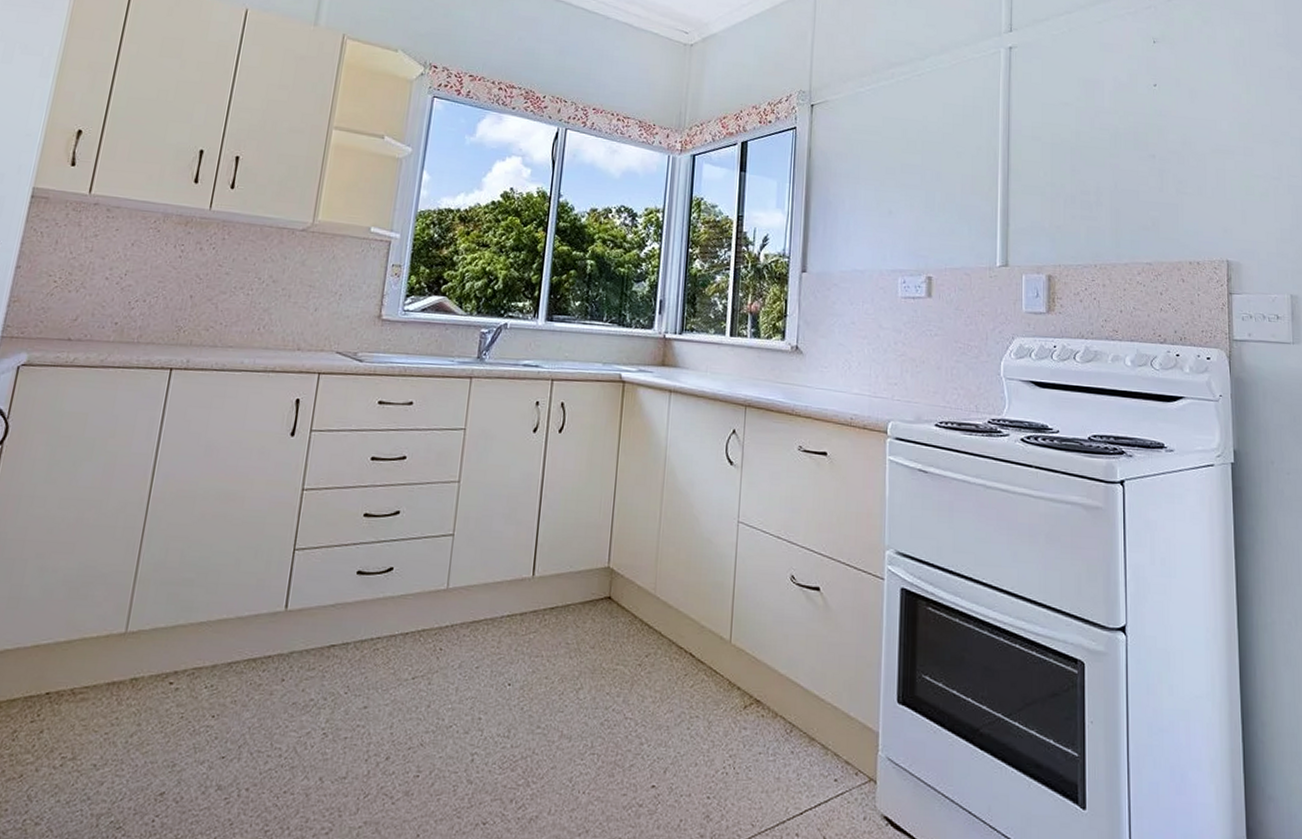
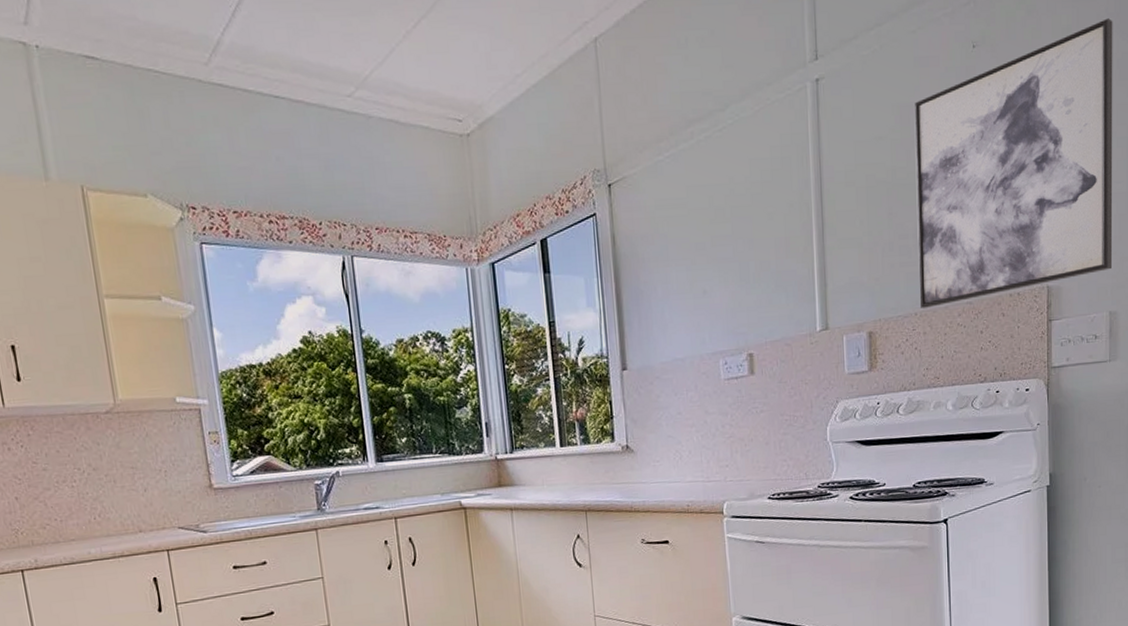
wall art: none [1098,37,1292,262] -> present [914,18,1113,308]

